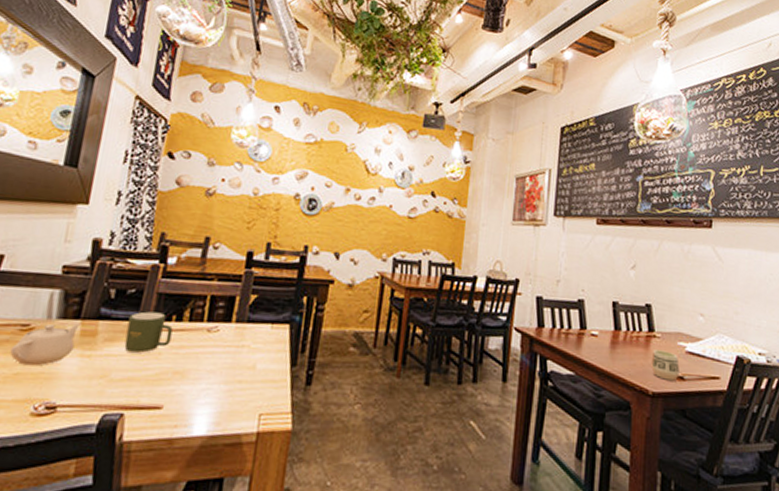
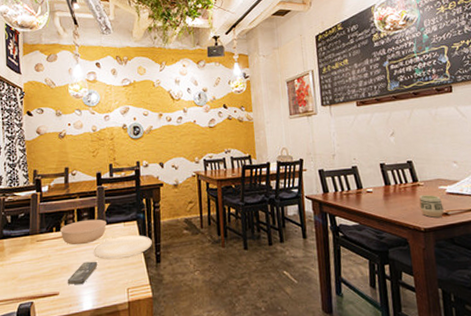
mug: present [124,311,173,354] -> none [23,227,55,259]
mobile phone: none [177,368,226,399] -> present [67,261,98,285]
soup bowl: none [182,311,249,345] -> present [60,219,107,245]
plate: none [221,340,305,373] -> present [93,234,152,260]

